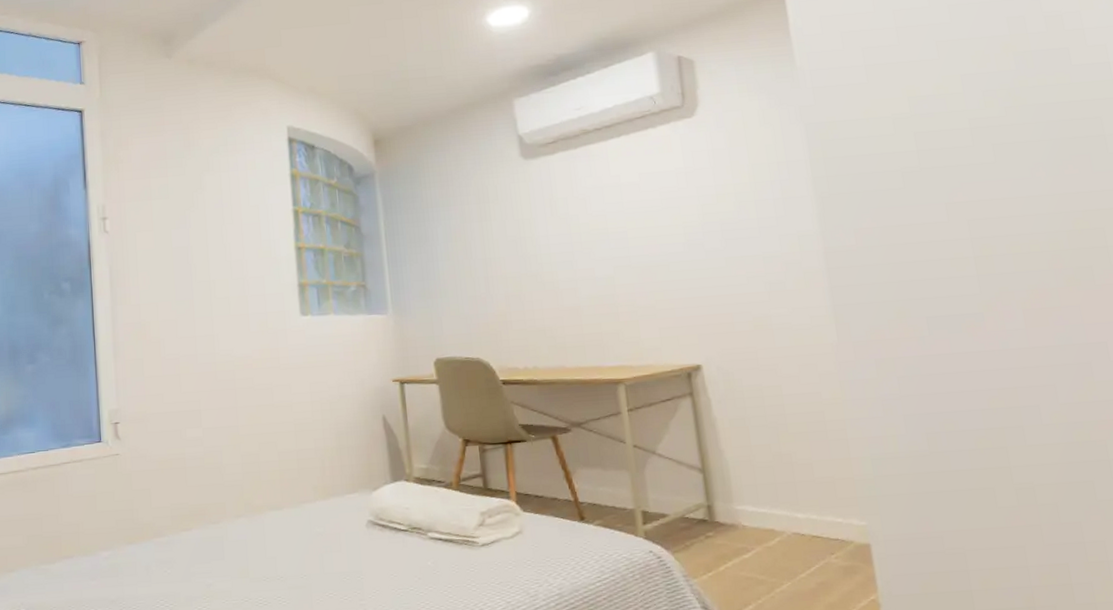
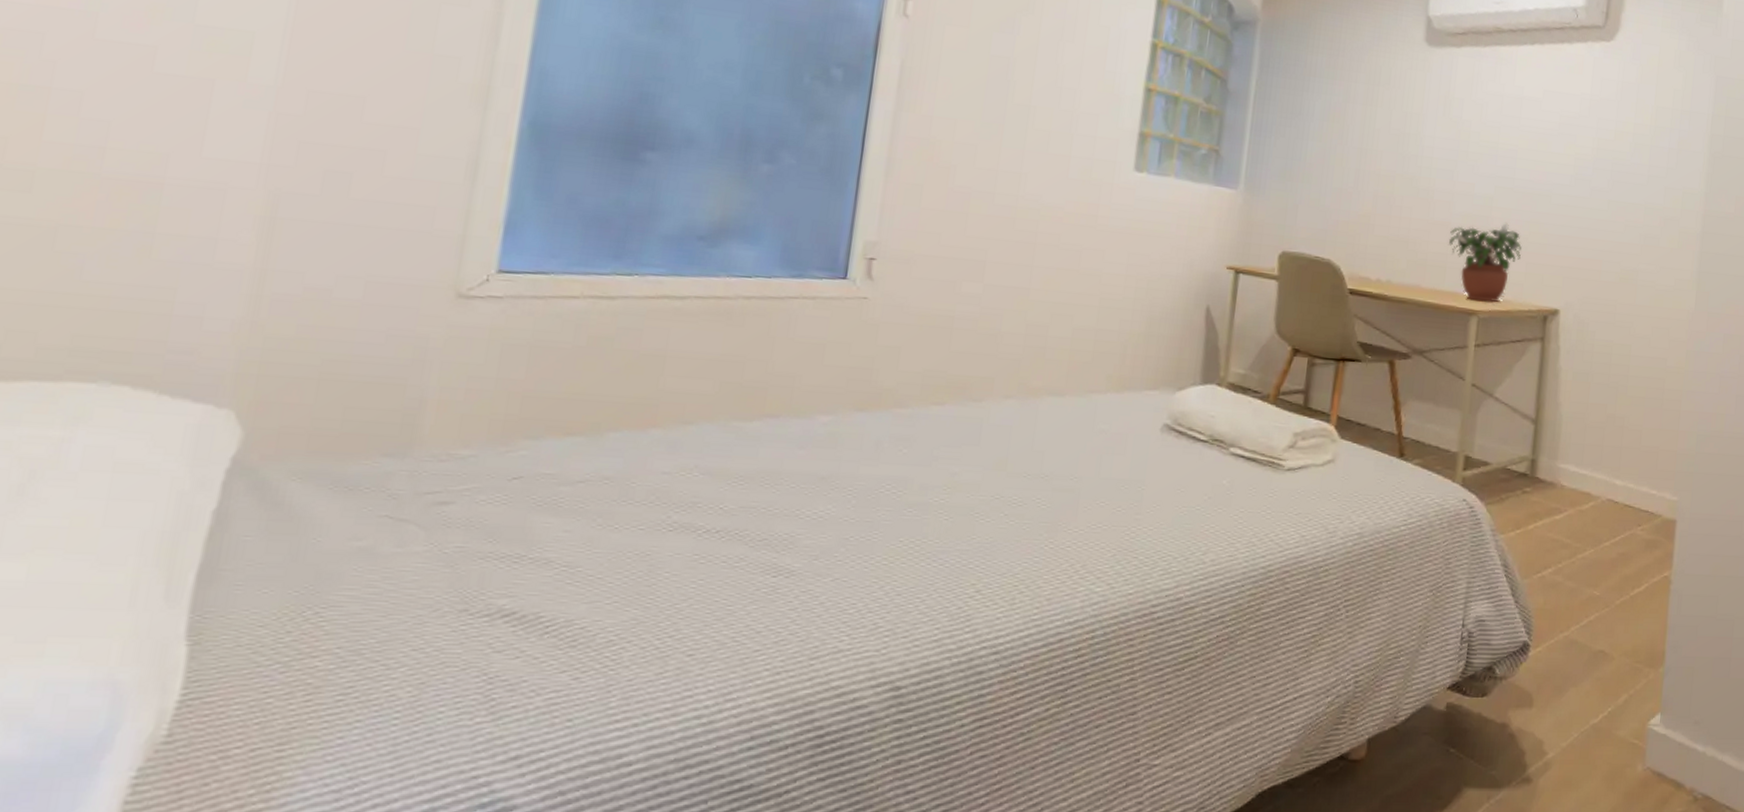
potted flower: none [581,296,653,371] -> present [1449,222,1522,302]

